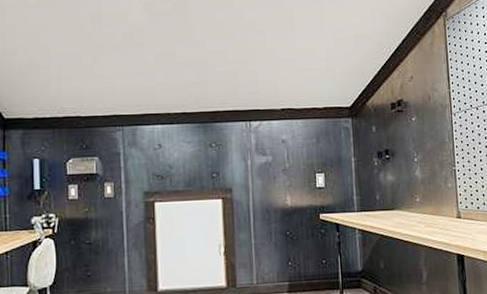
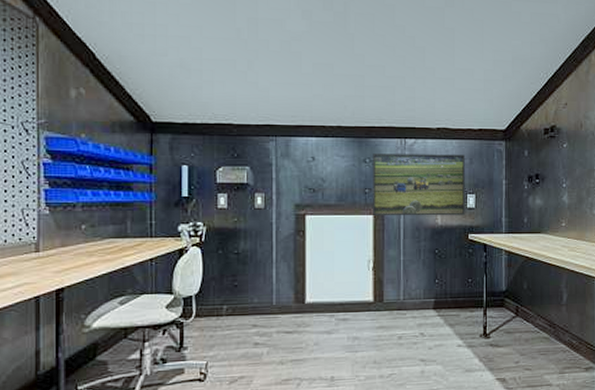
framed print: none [218,134,315,200] -> present [373,154,465,216]

